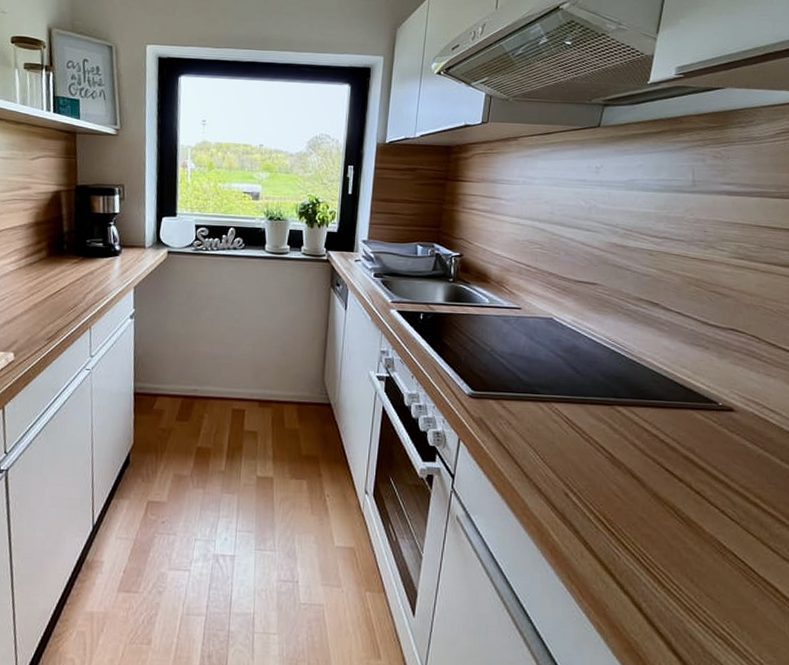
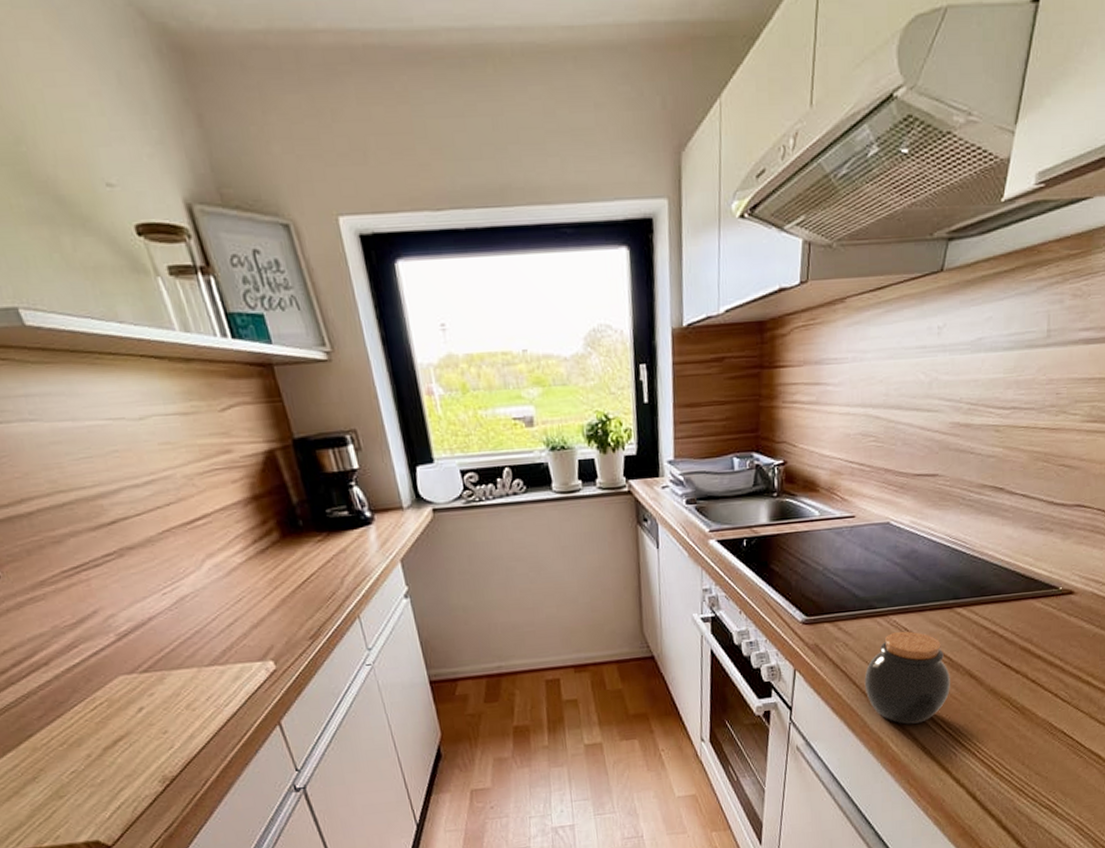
jar: none [526,419,612,516] -> present [864,631,950,725]

